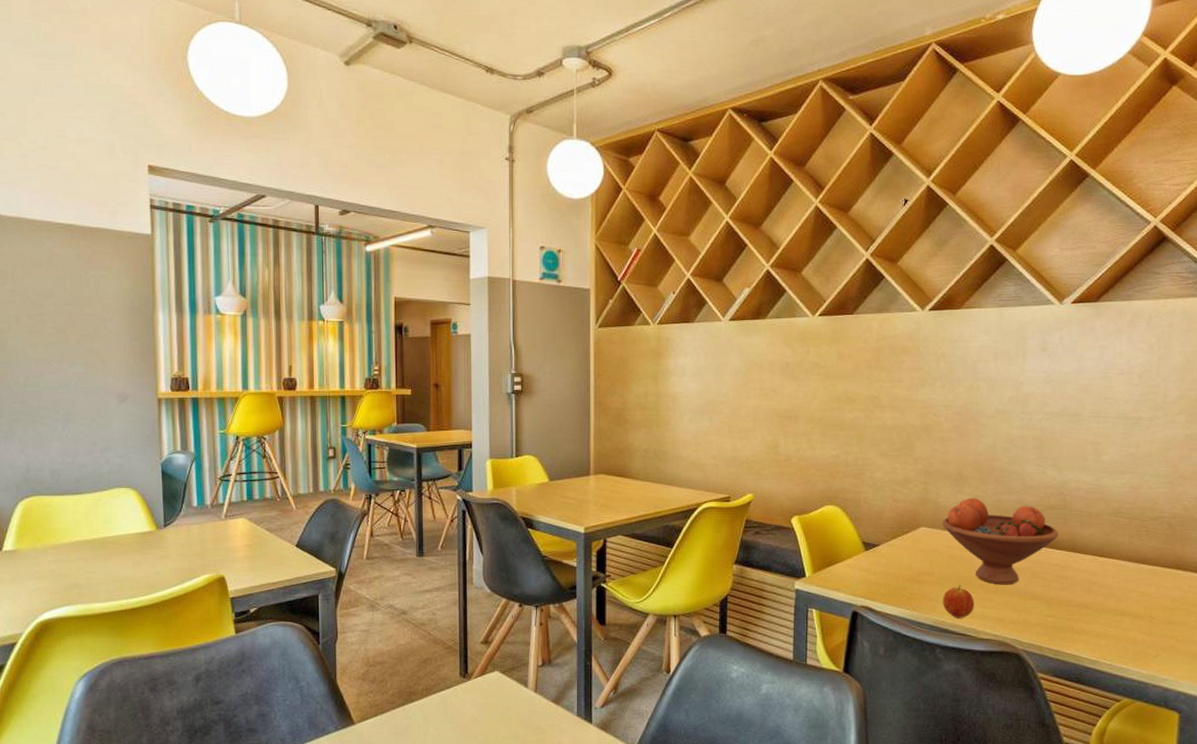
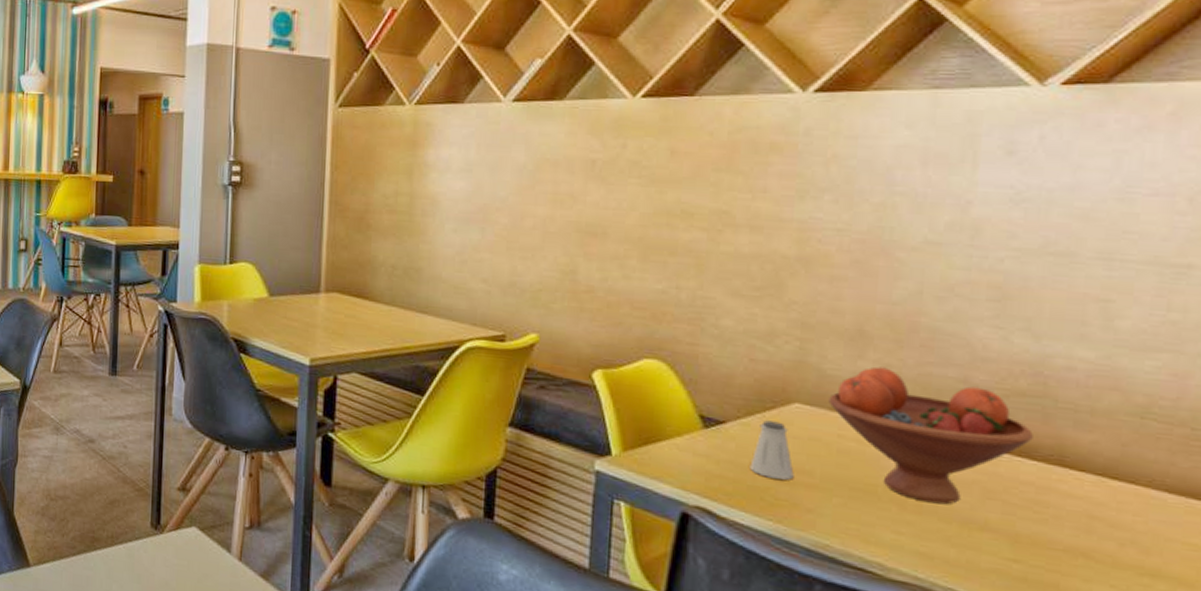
saltshaker: none [895,541,922,580] -> present [749,420,794,480]
fruit: present [943,585,975,618] -> none [827,494,882,545]

